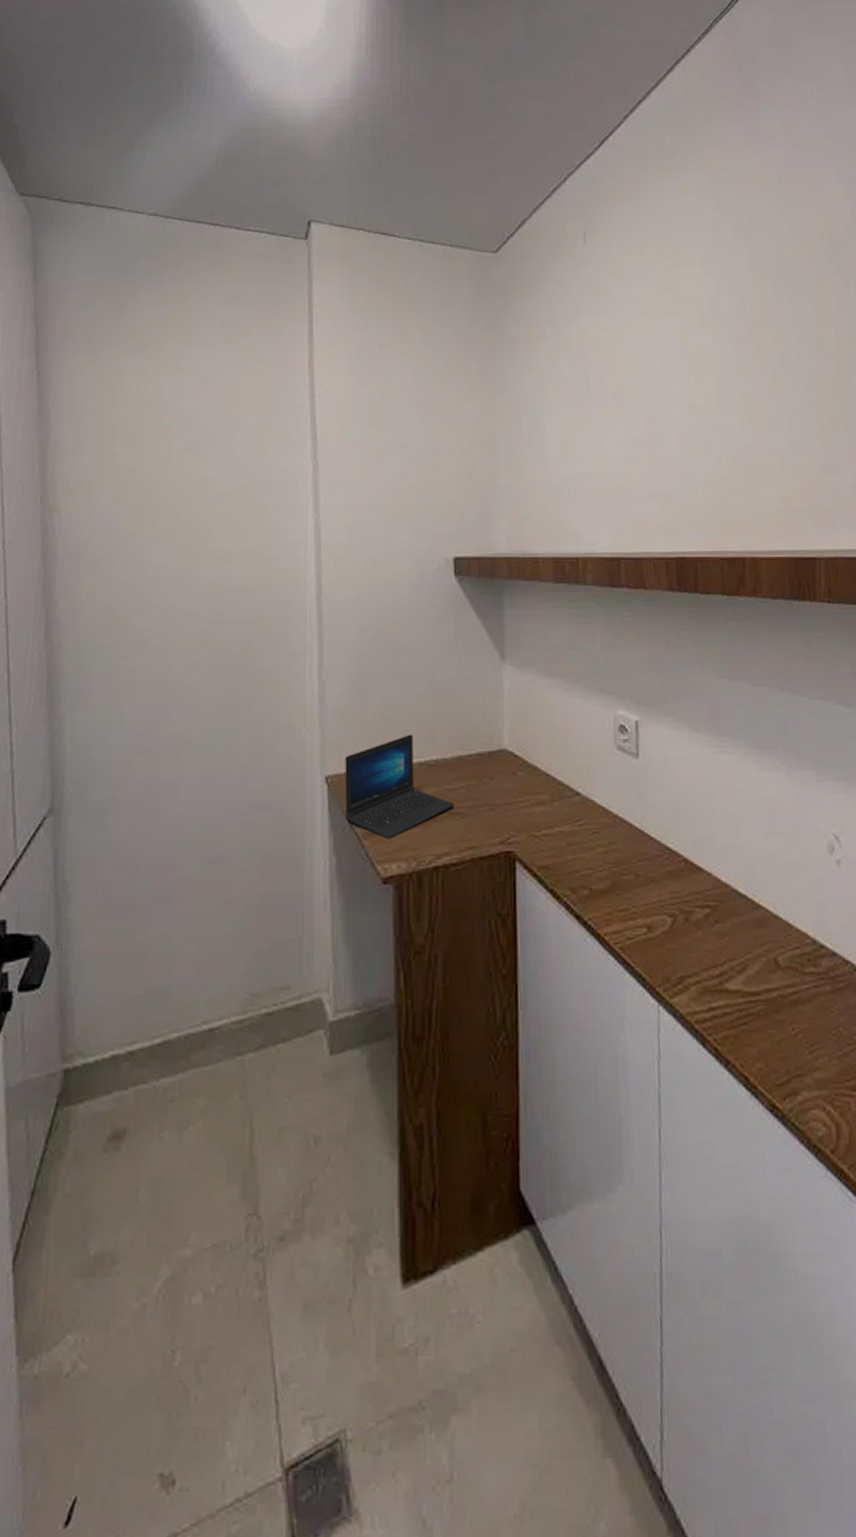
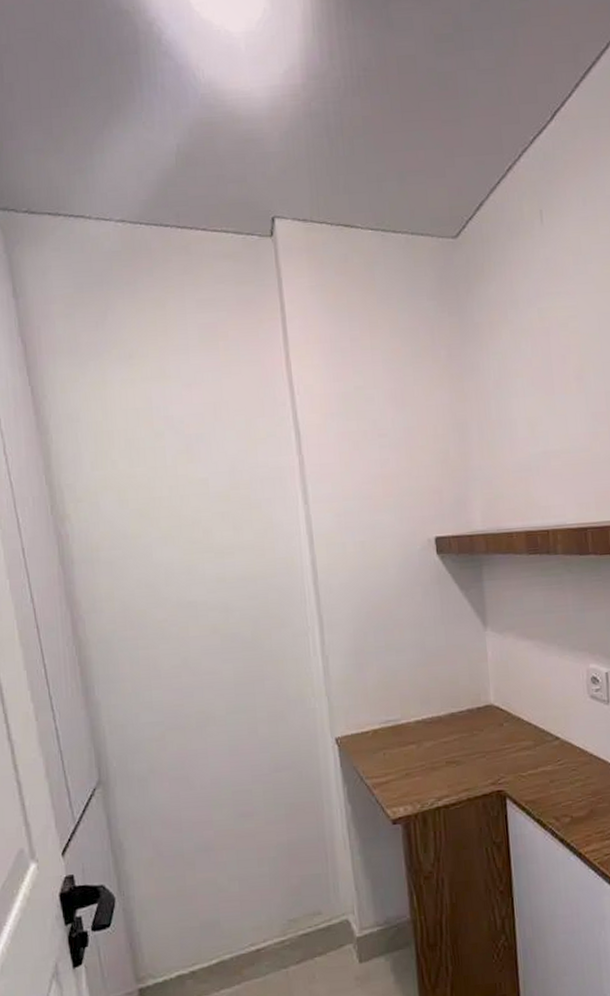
laptop: present [344,734,454,839] -> none [351,697,450,787]

